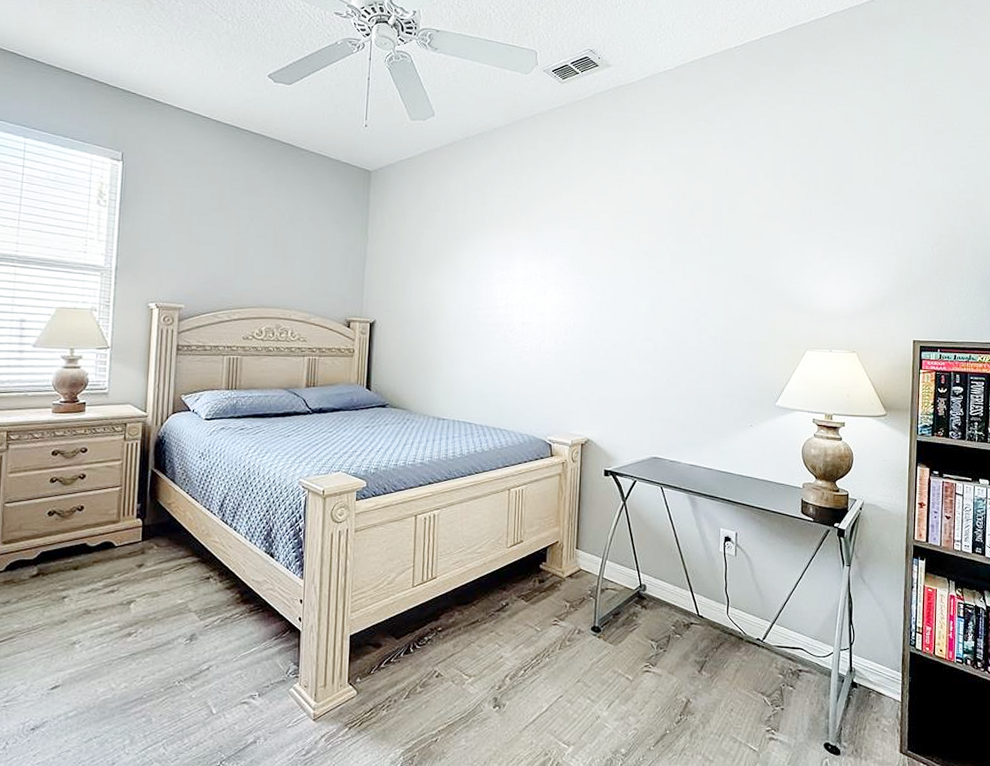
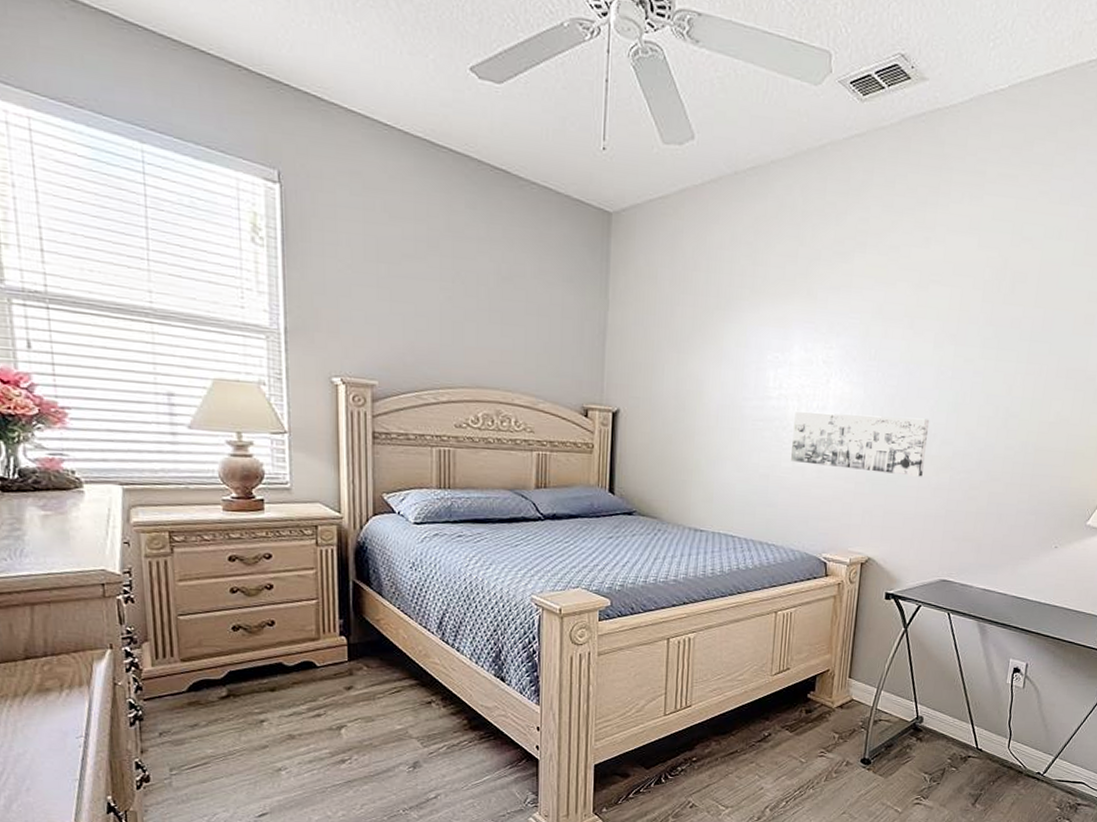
wall art: none [518,317,632,368] -> present [791,412,930,477]

